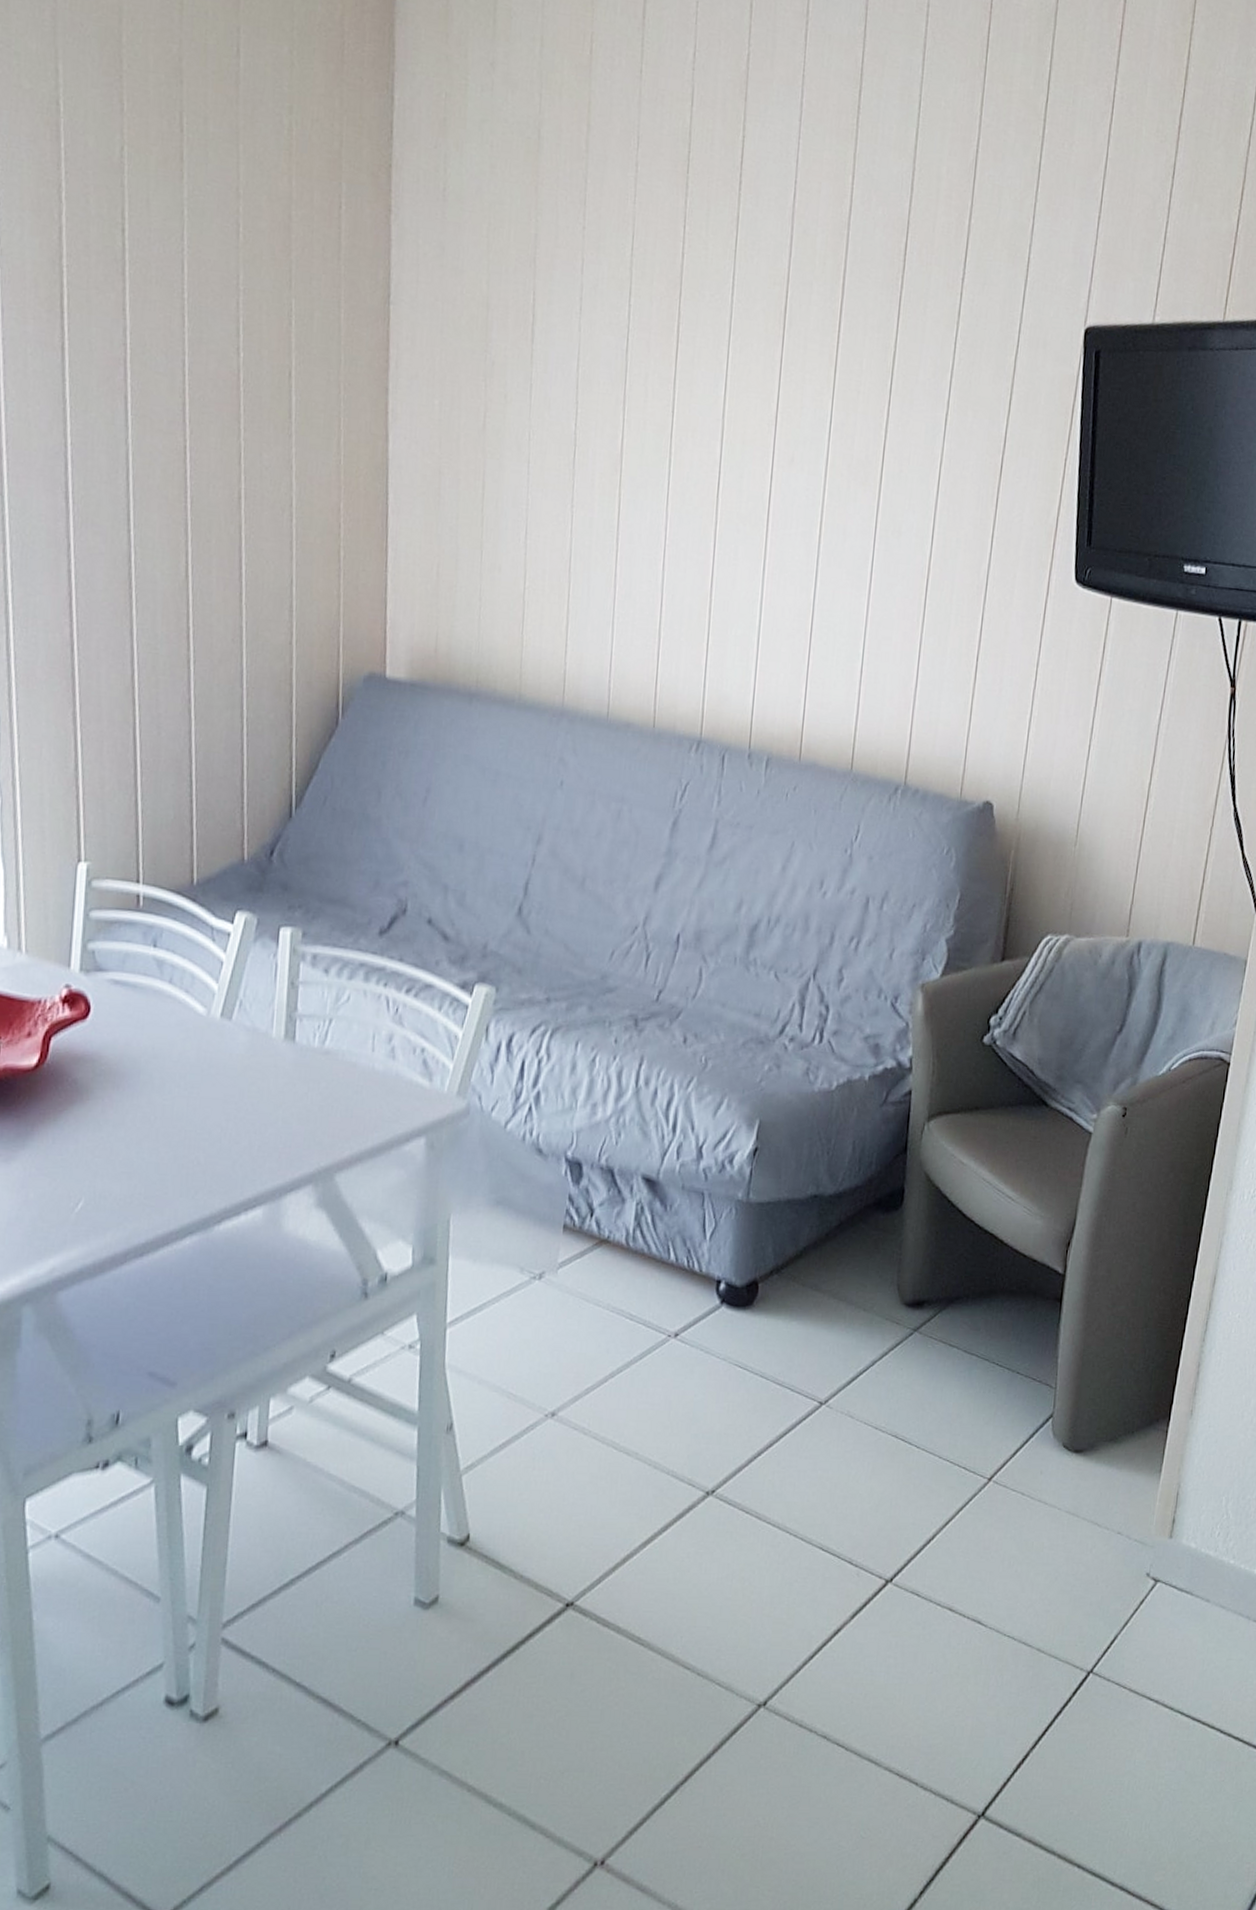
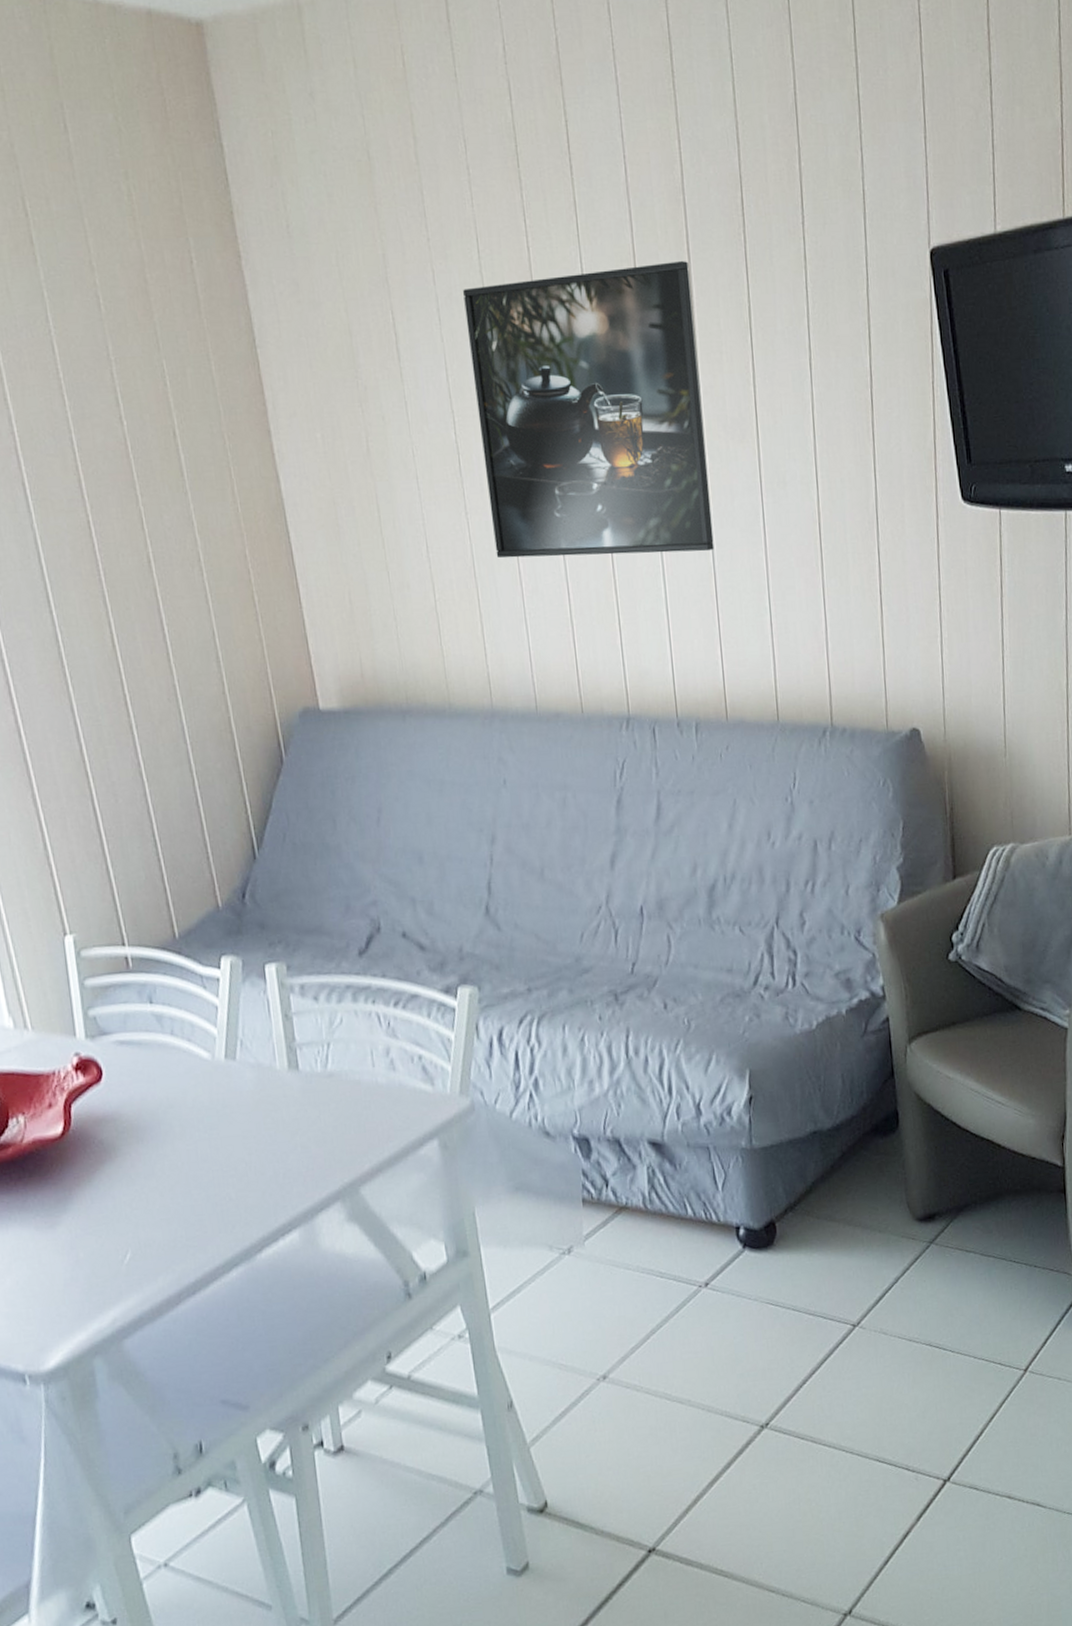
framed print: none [595,283,841,588] -> present [463,261,714,558]

